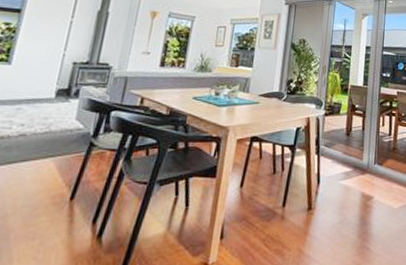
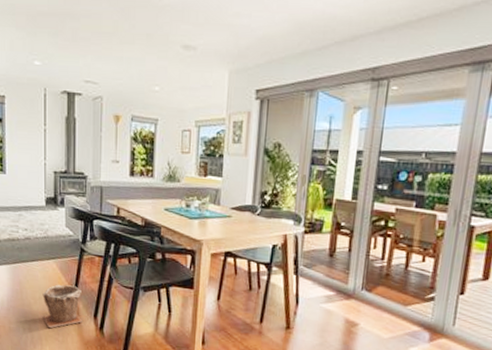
plant pot: none [20,187,82,245] -> present [42,284,82,329]

